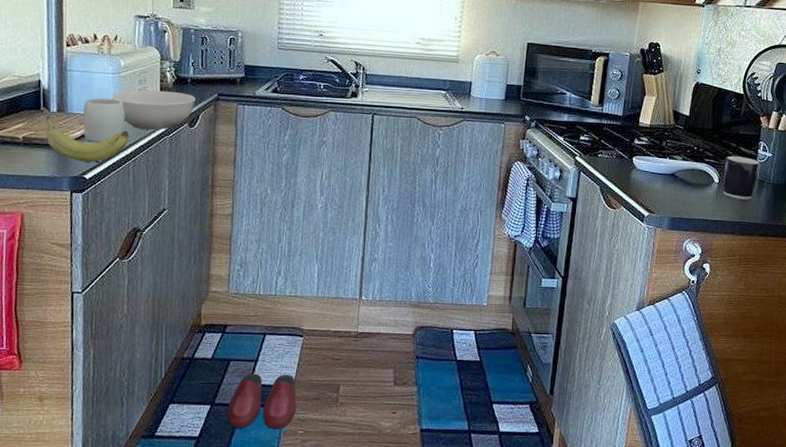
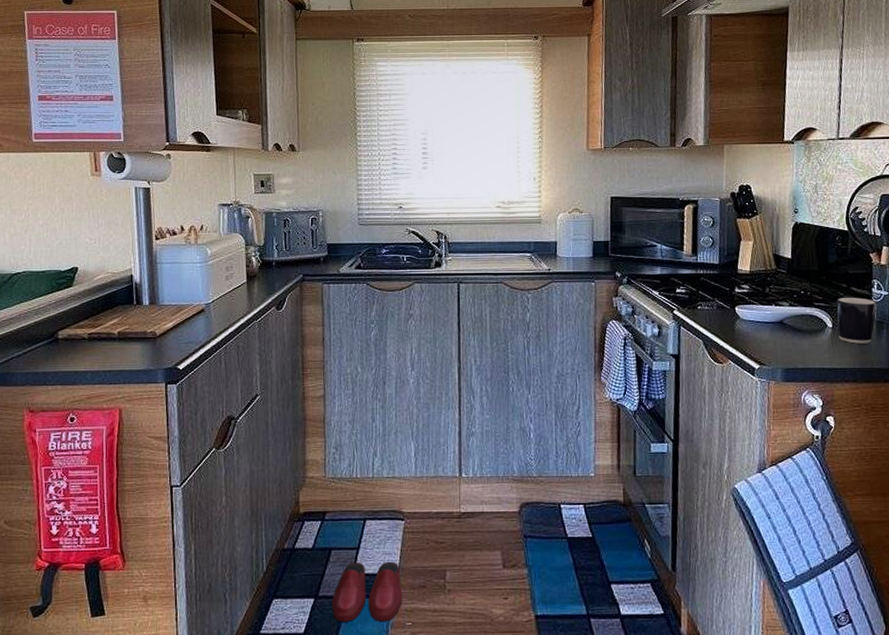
fruit: present [43,106,129,162] -> none [136,300,219,353]
mug: present [83,97,125,142] -> none [174,287,214,332]
bowl: present [111,90,196,131] -> none [200,275,281,316]

